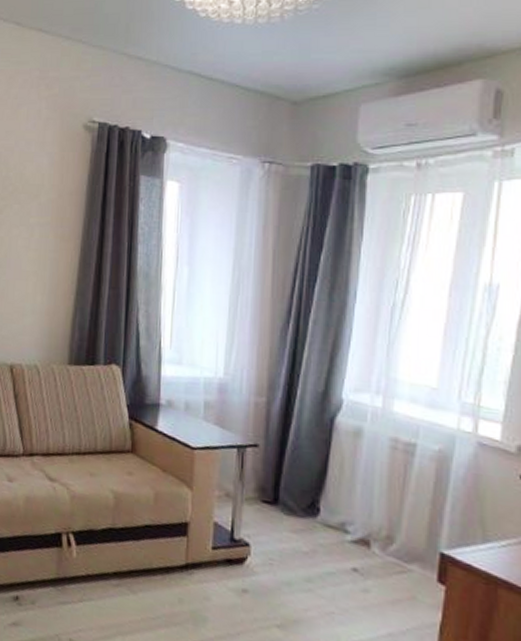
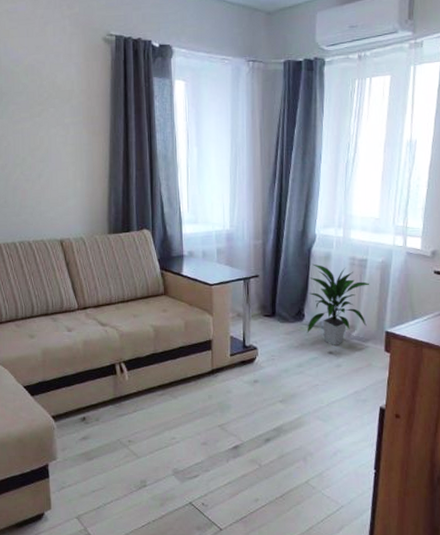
indoor plant: none [321,439,418,561] -> present [307,263,369,345]

